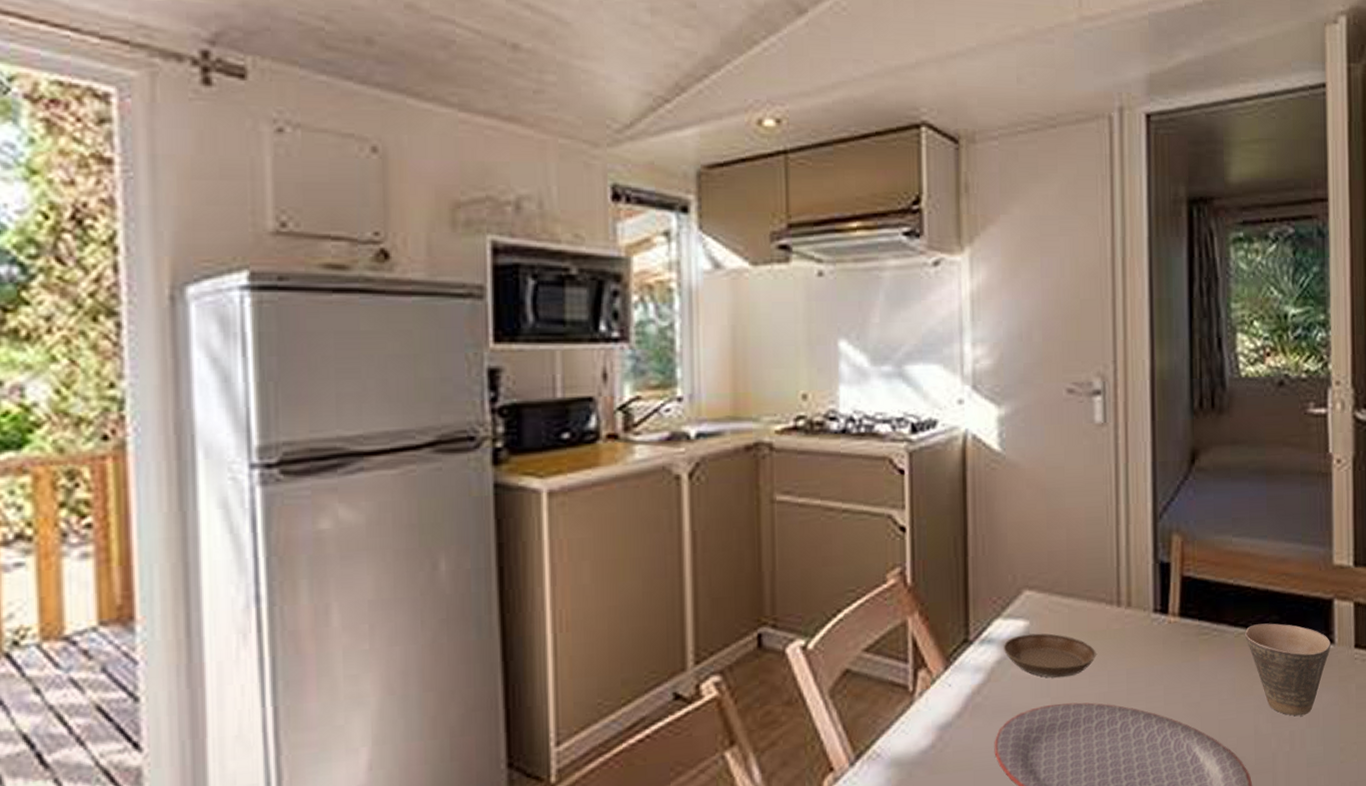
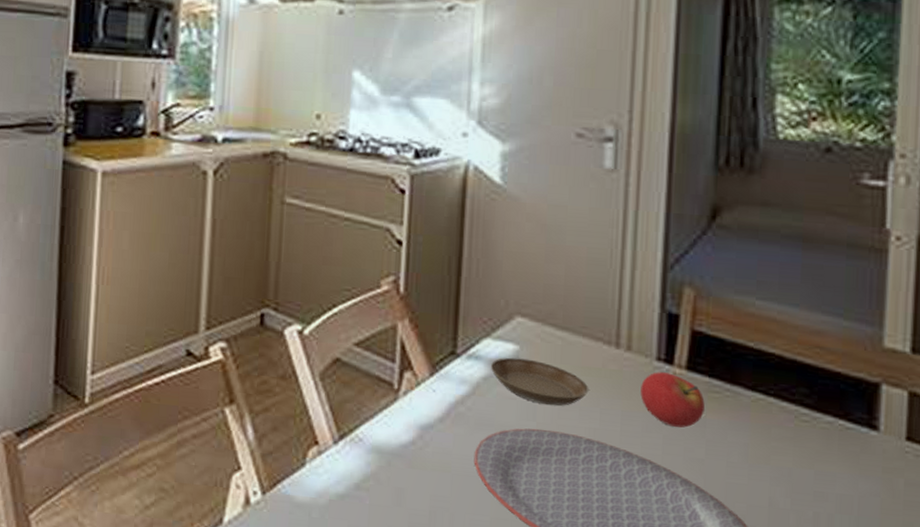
fruit: none [1142,622,1197,676] -> present [640,372,705,428]
cup: present [1245,623,1331,717] -> none [765,393,875,500]

